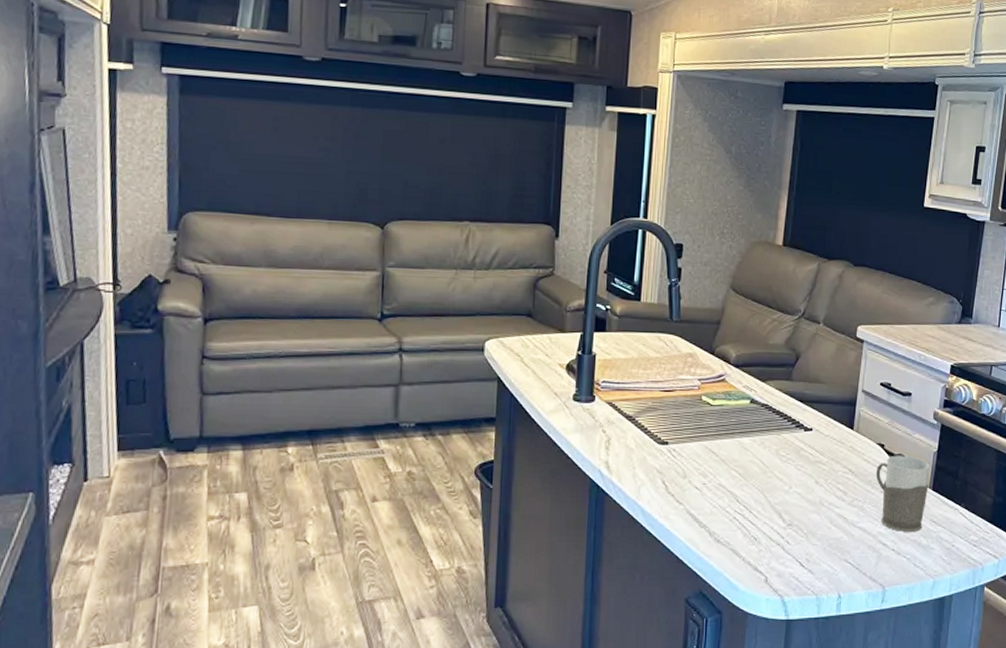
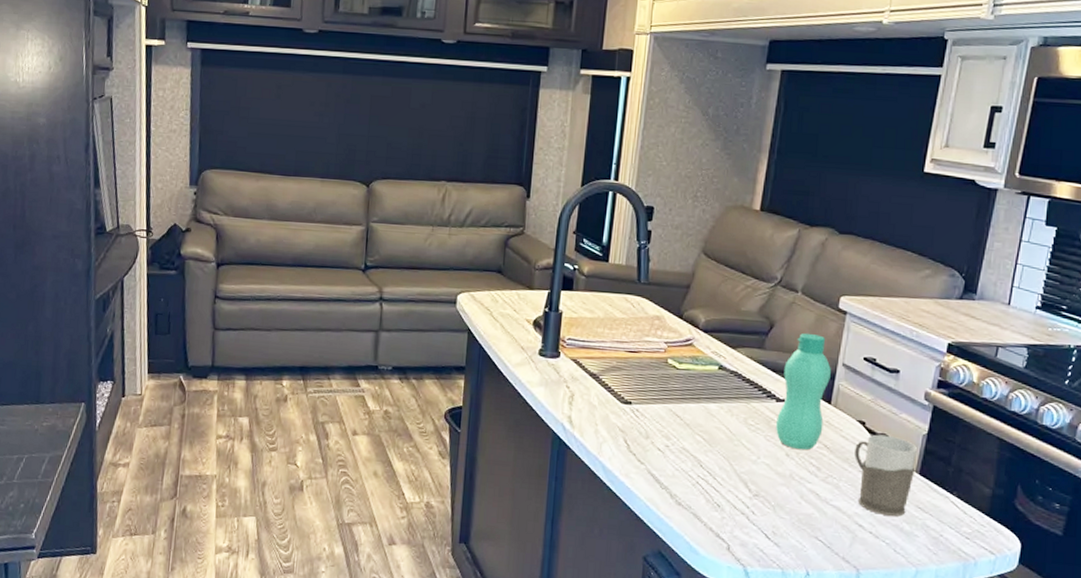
bottle: none [805,362,852,477] -> present [776,333,831,451]

